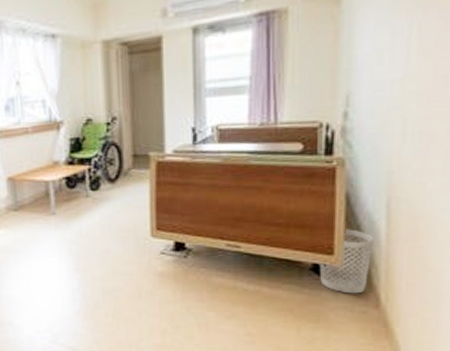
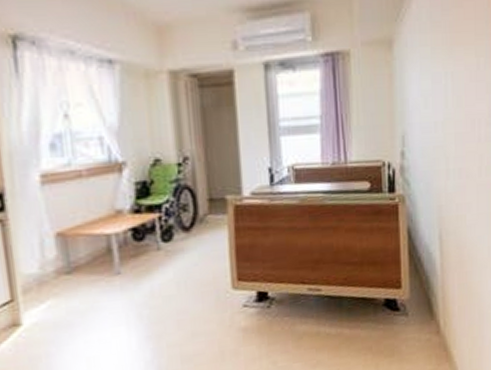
wastebasket: present [319,229,374,294] -> none [390,261,432,324]

